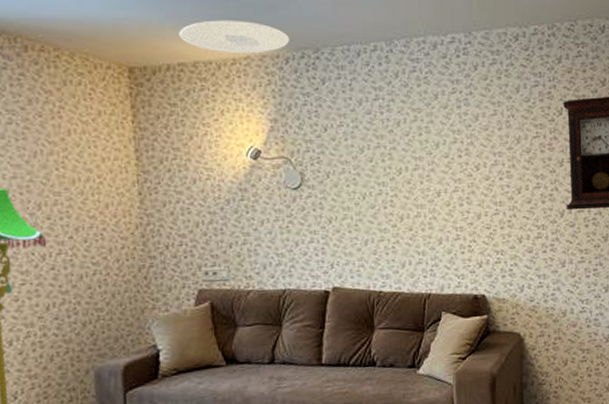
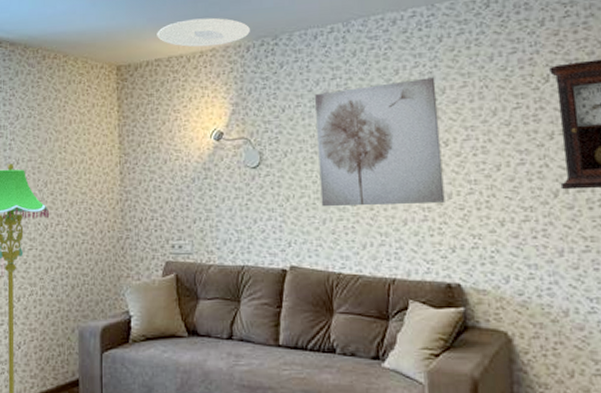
wall art: none [358,104,475,229] -> present [315,77,445,207]

